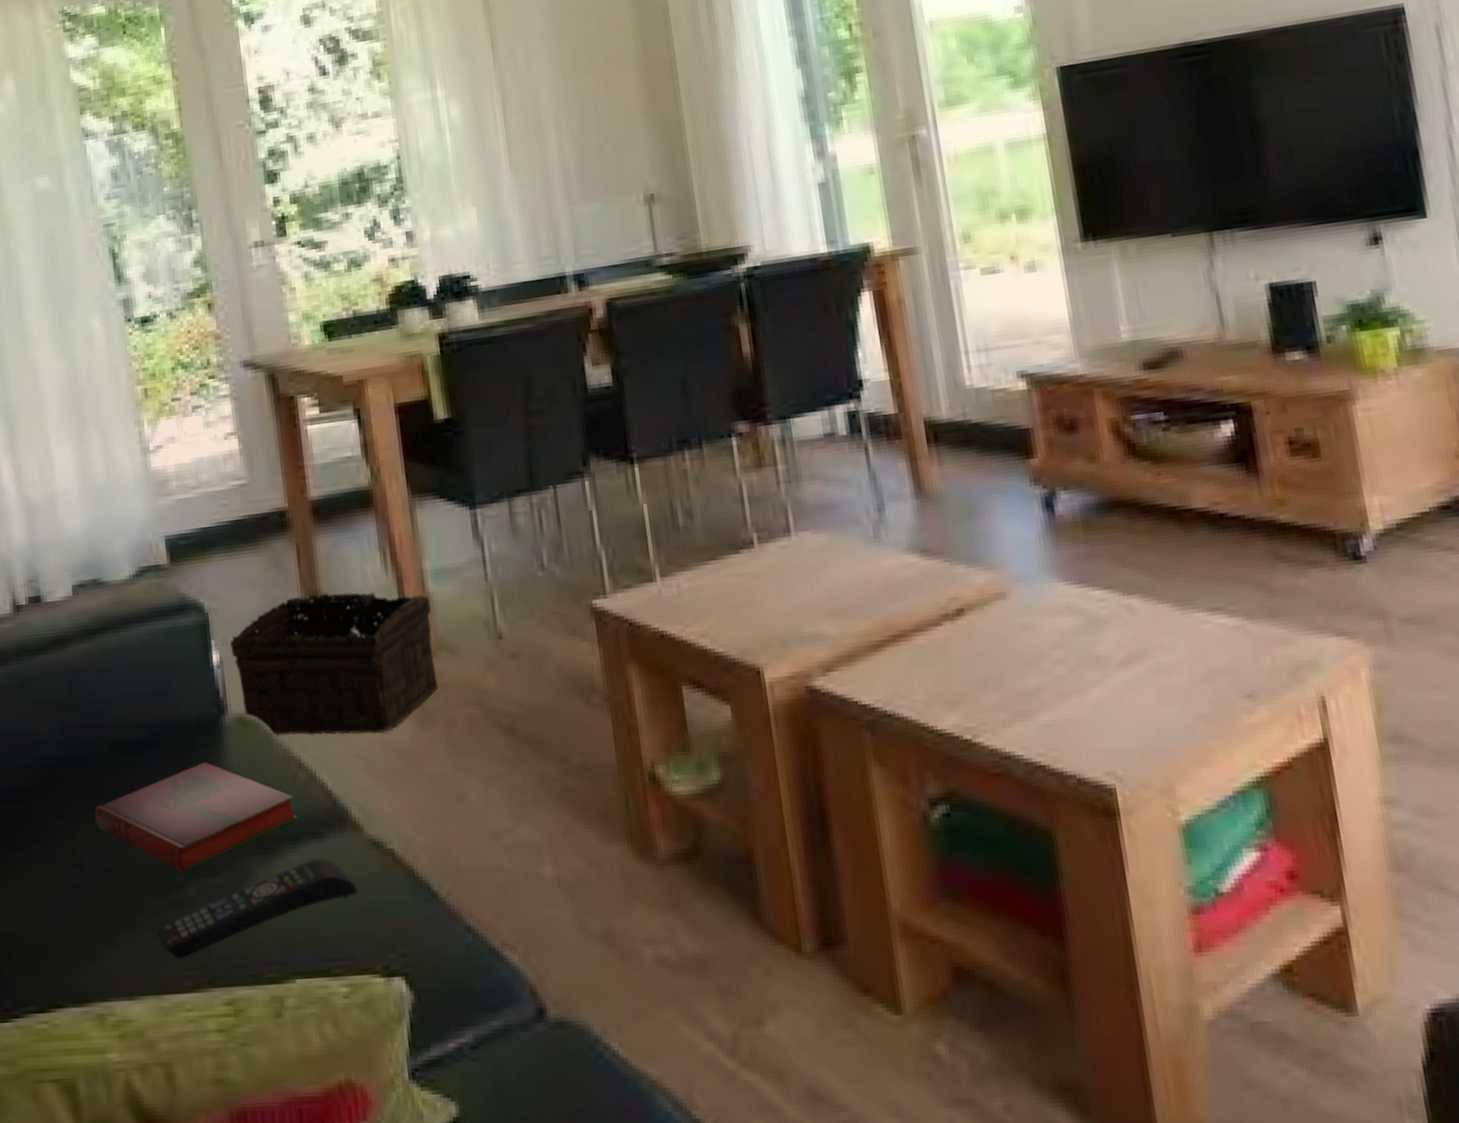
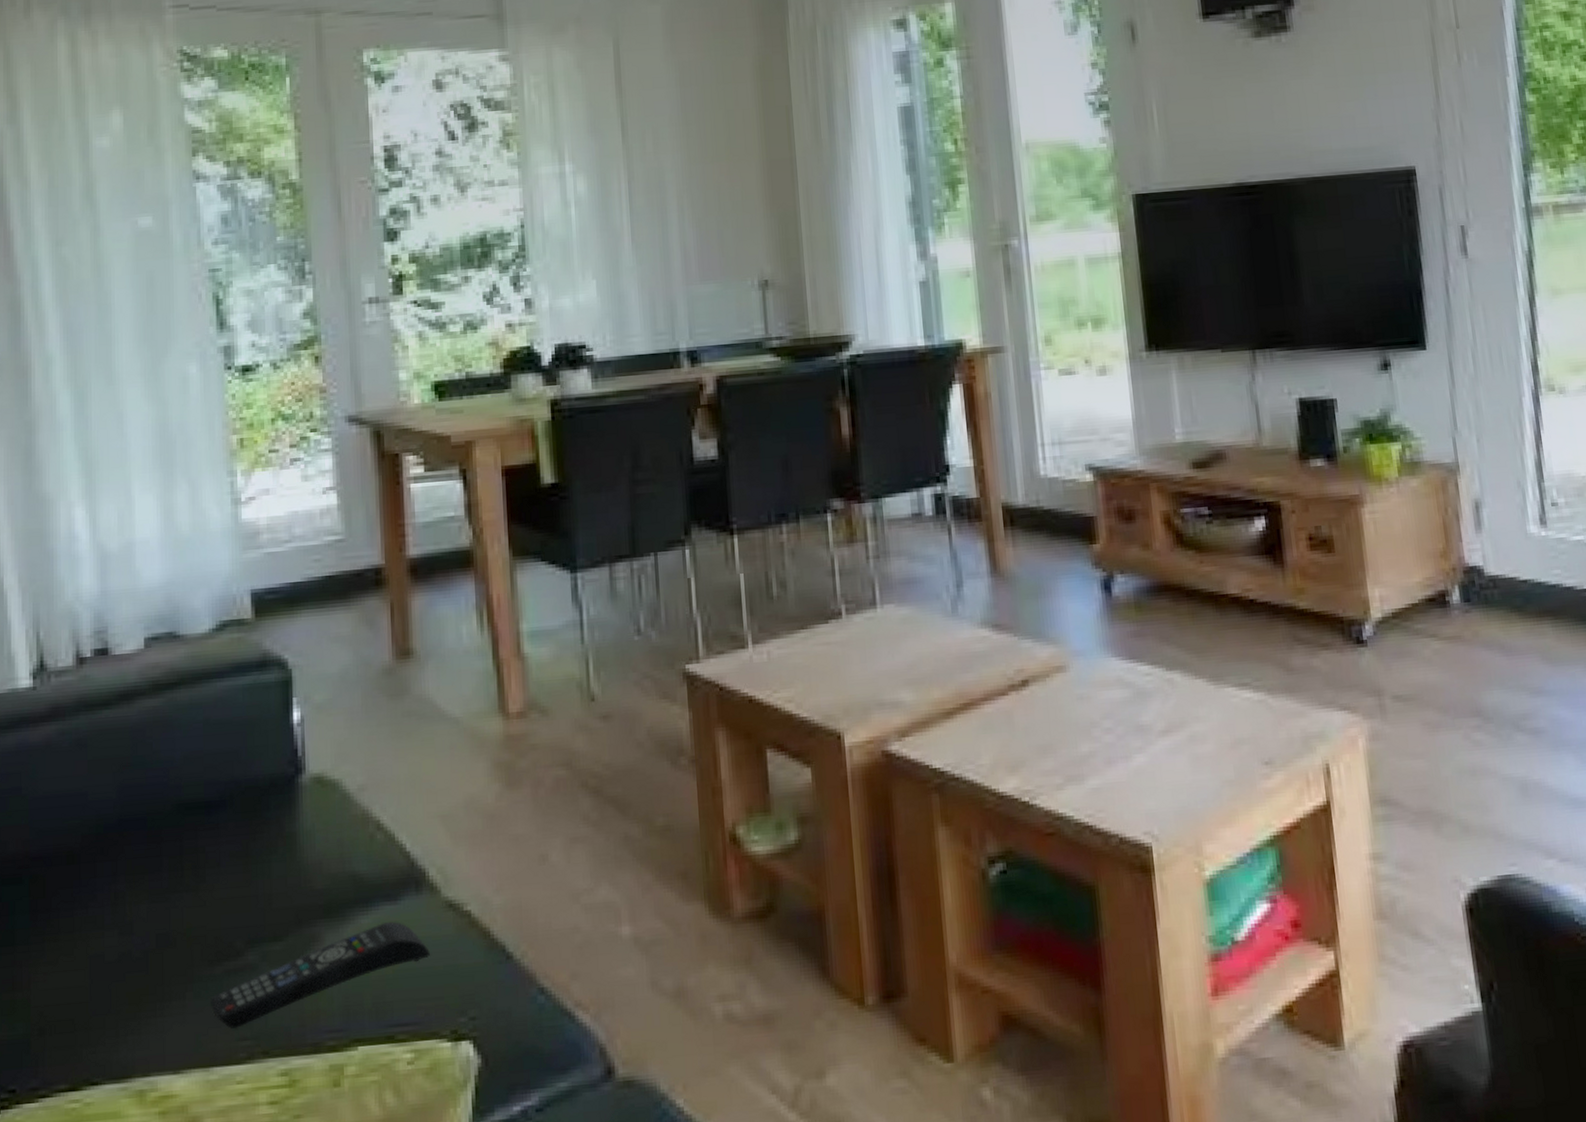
hardback book: present [95,761,298,873] -> none [151,822,372,939]
basket: present [229,592,438,736] -> none [312,652,527,796]

